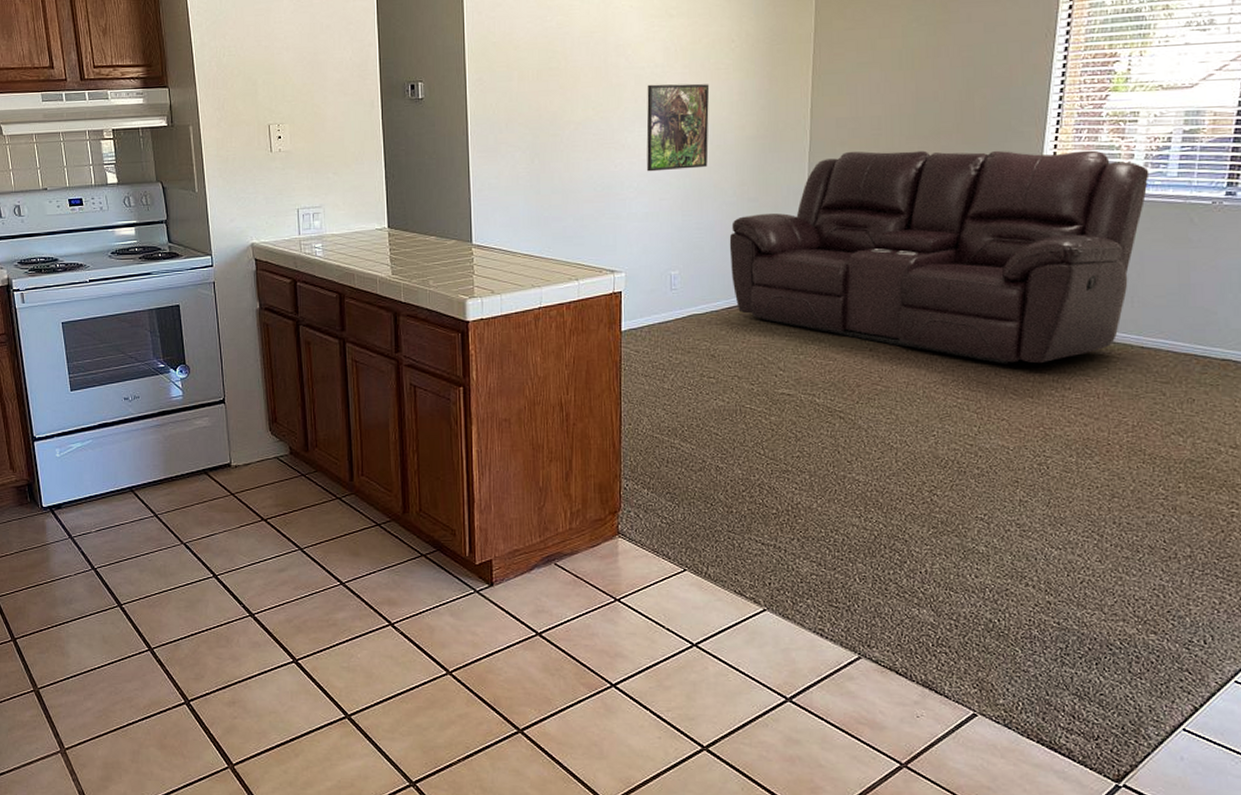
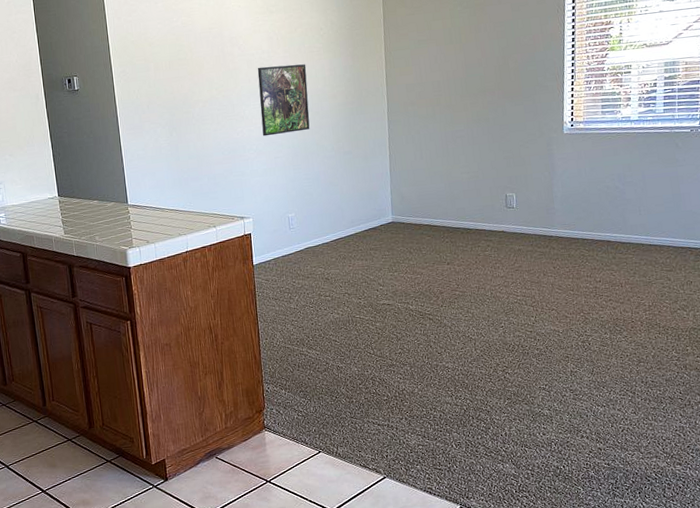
sofa: present [729,150,1149,364] -> none [332,96,643,267]

